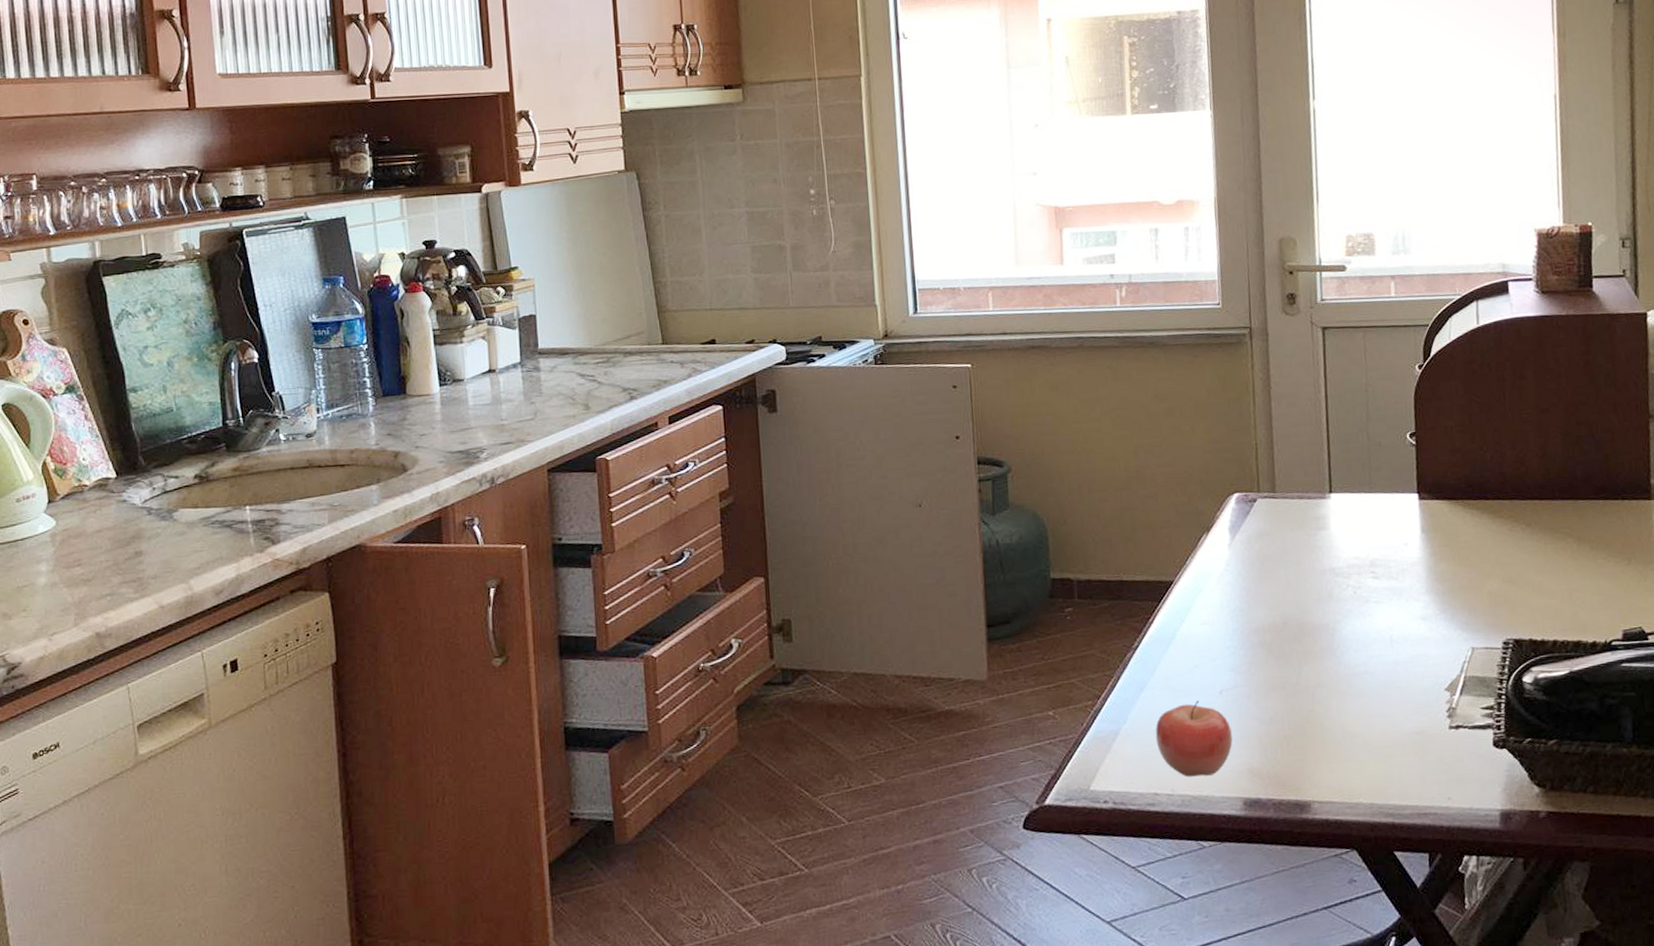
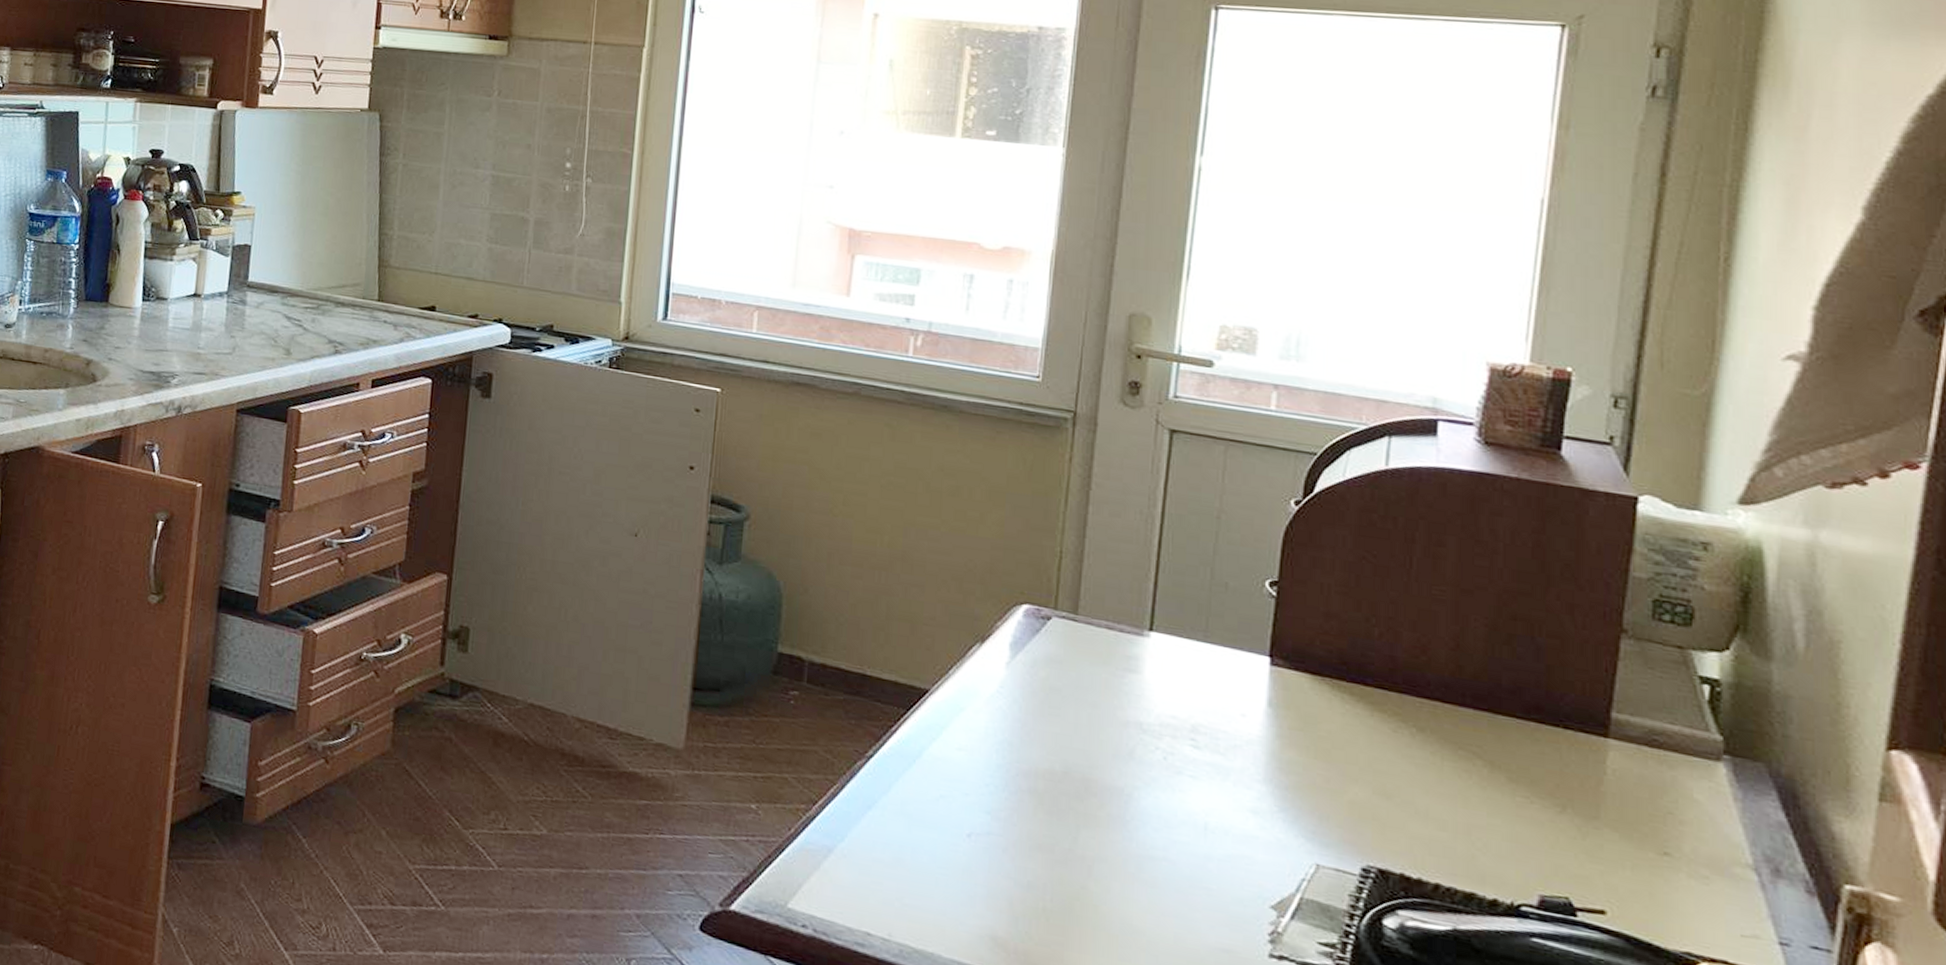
fruit: present [1155,700,1233,777] -> none [877,837,976,931]

